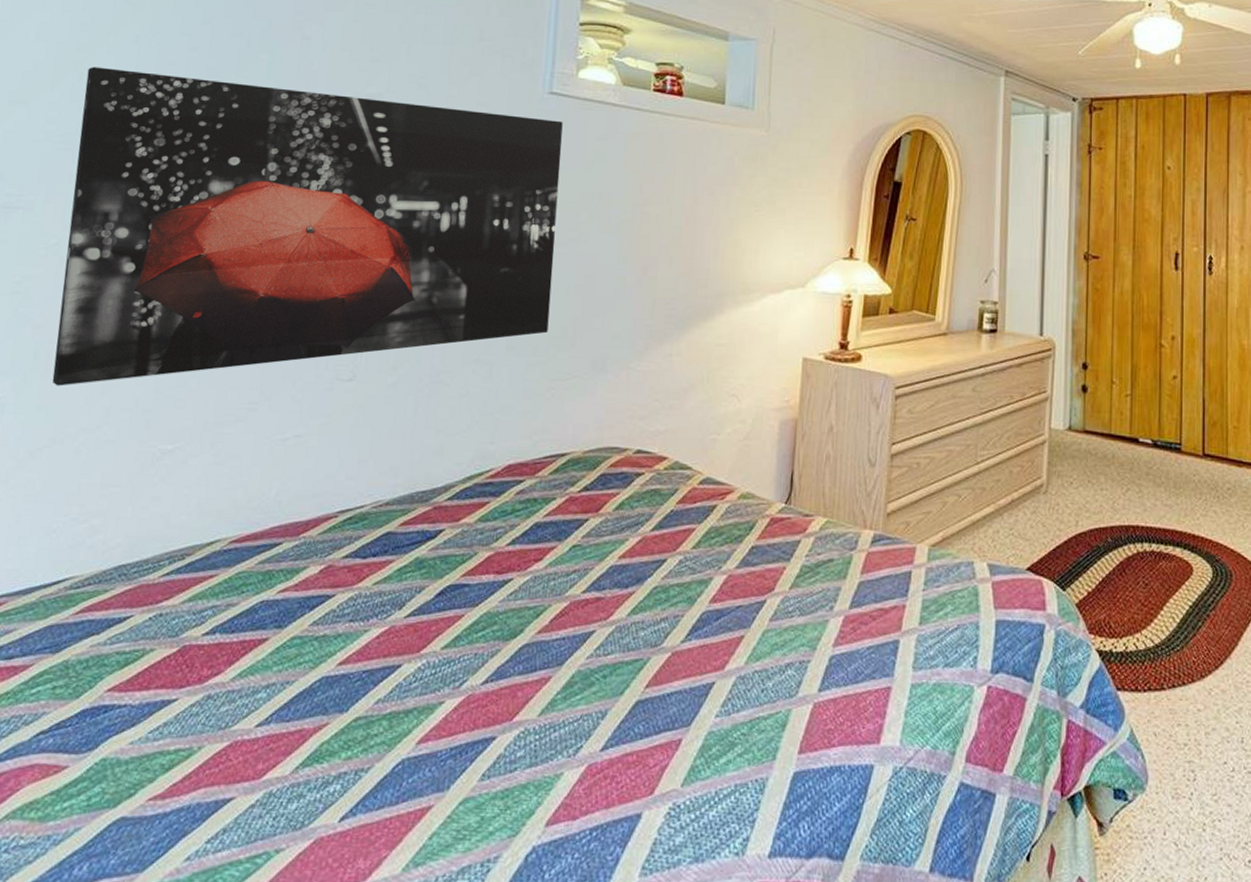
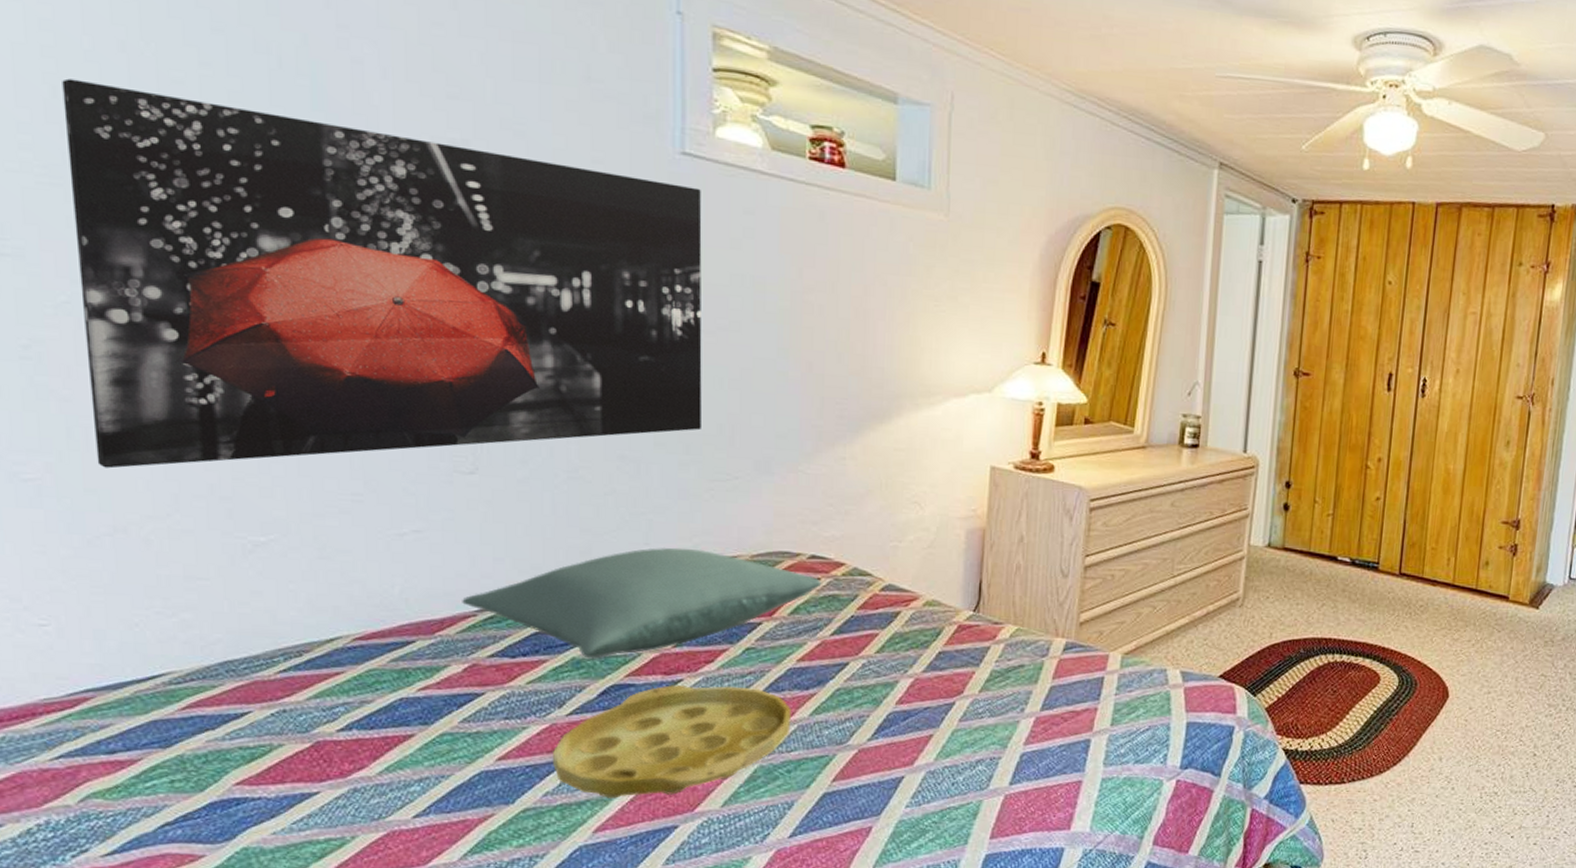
pillow: none [327,445,646,559] -> present [462,547,822,659]
tray: none [387,585,612,706] -> present [553,685,793,798]

